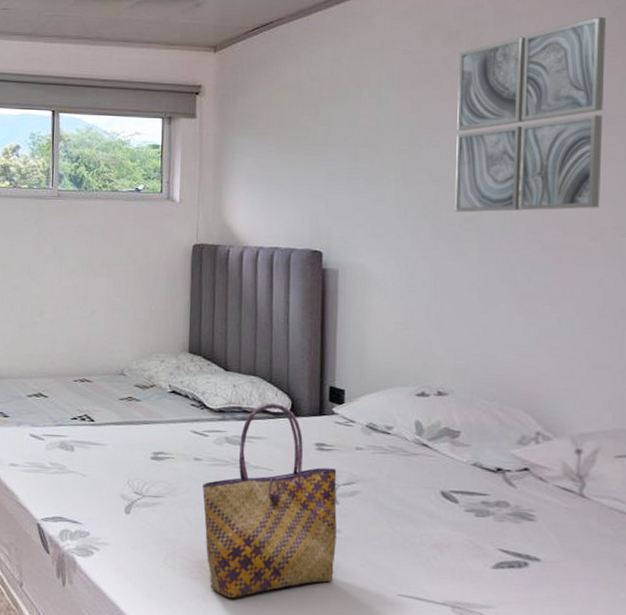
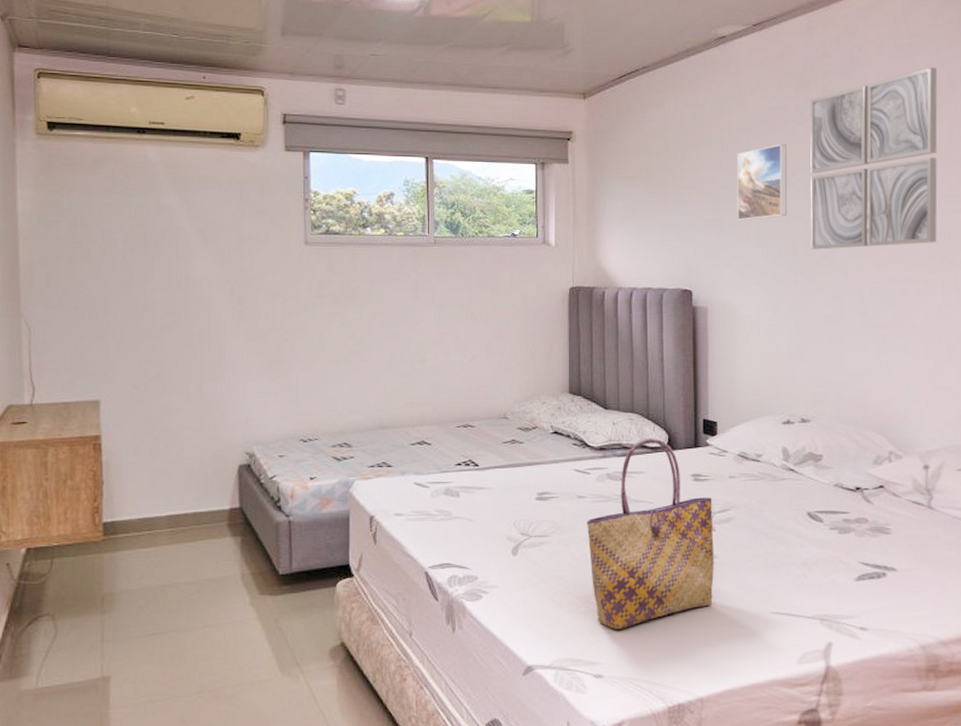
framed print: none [373,99,432,180] -> present [736,144,788,221]

